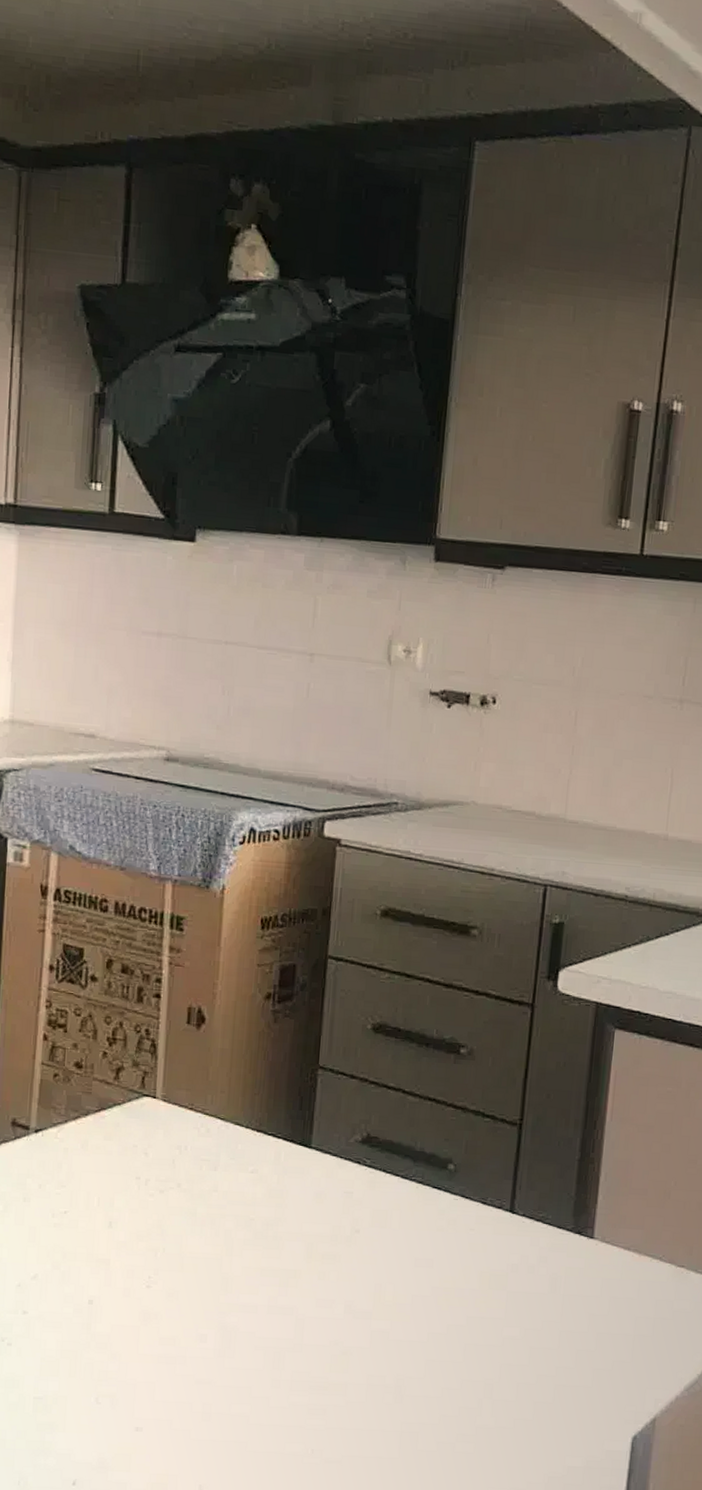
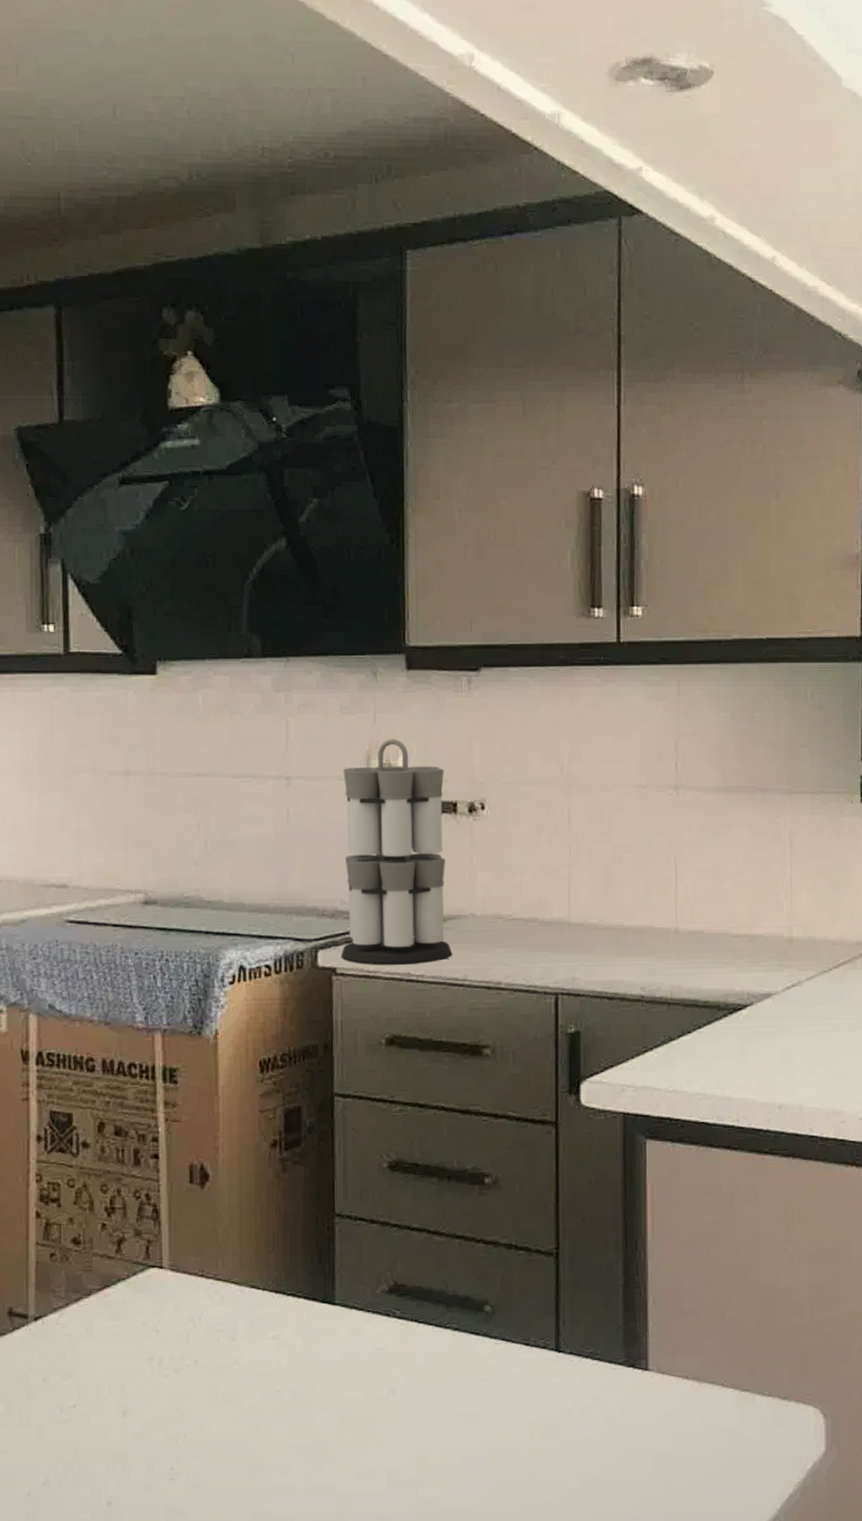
spice rack: none [346,627,461,844] -> present [340,739,453,966]

